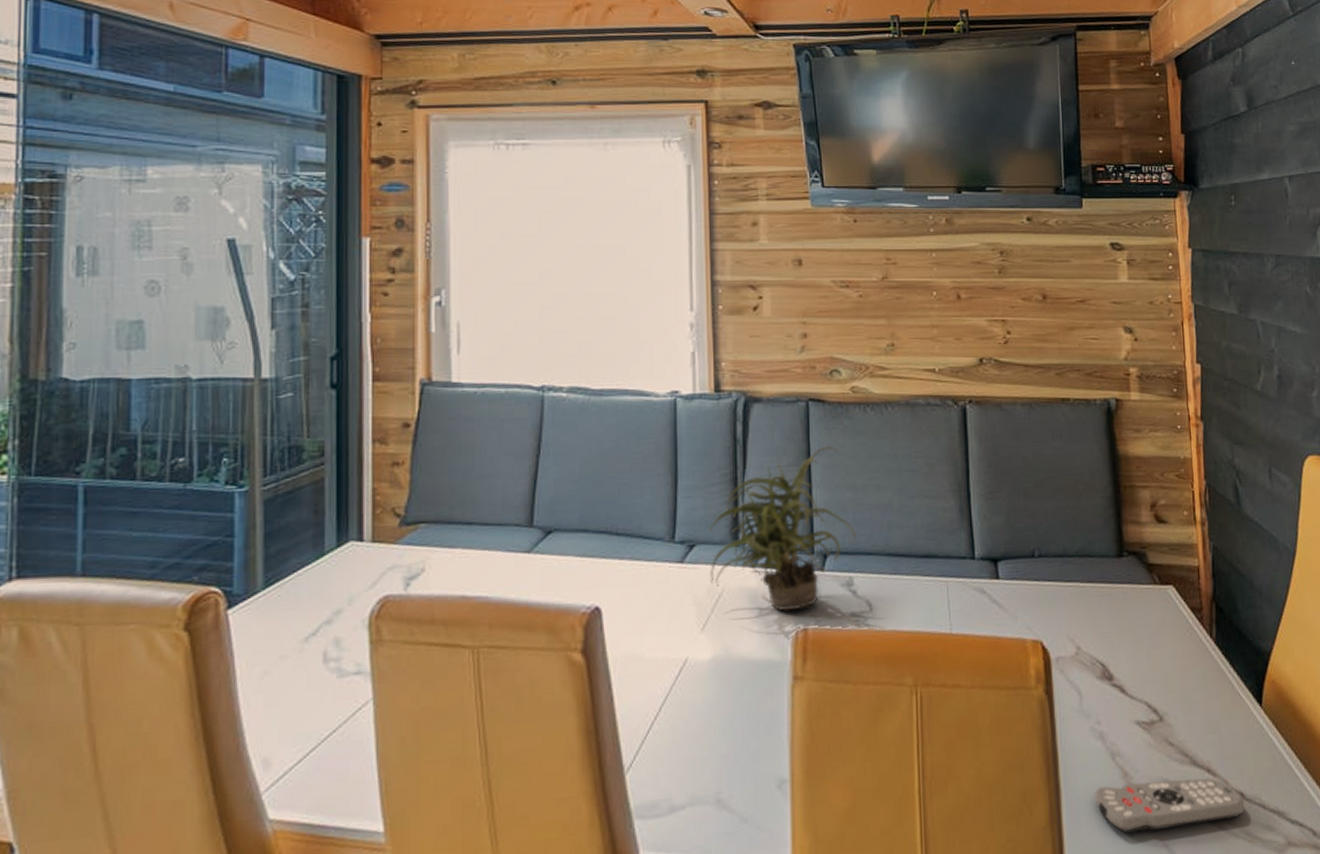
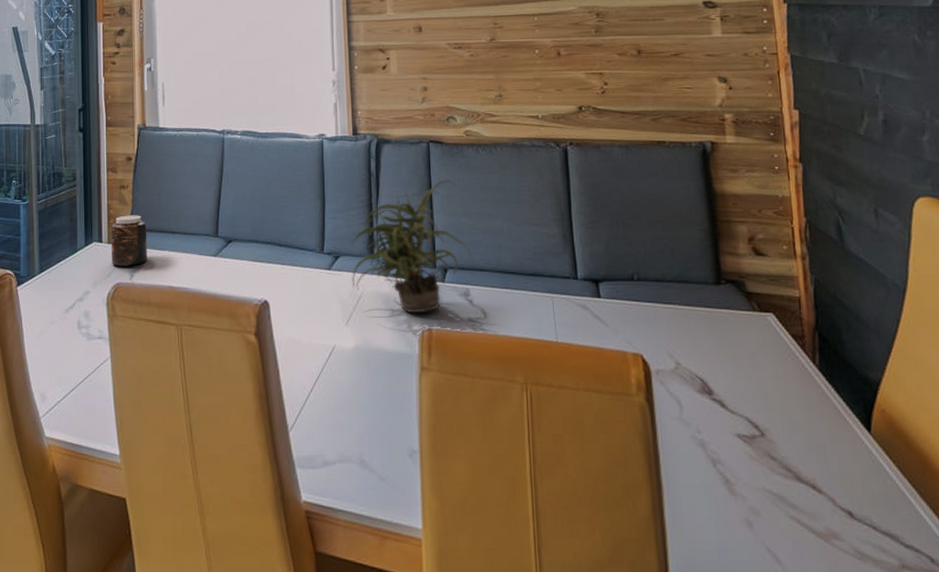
jar: none [376,501,431,573] -> present [110,215,148,266]
remote control: present [1095,778,1244,834] -> none [696,490,852,536]

